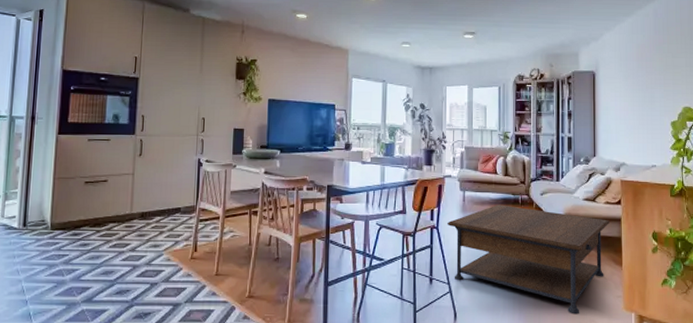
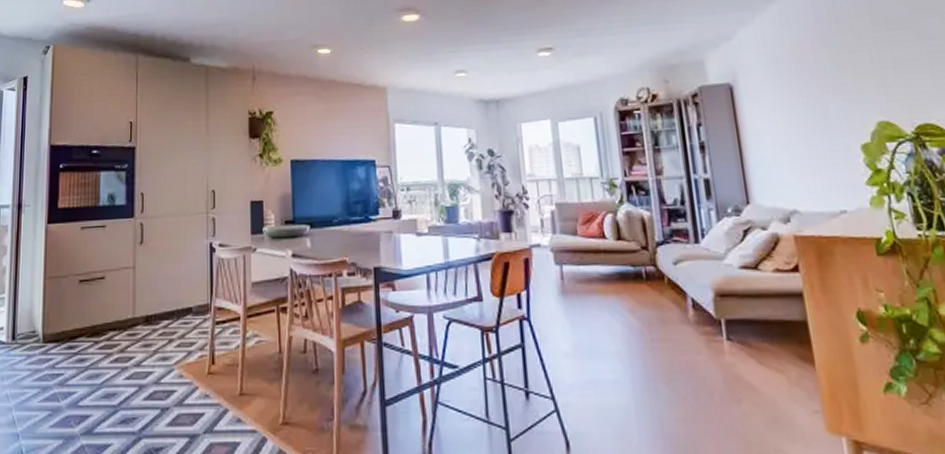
coffee table: present [447,204,611,315] -> none [542,281,788,441]

